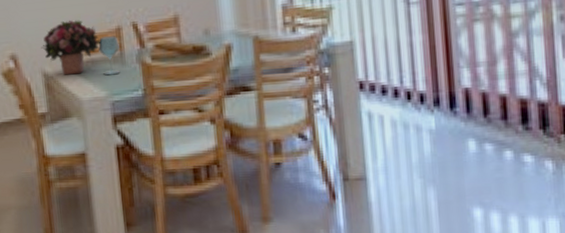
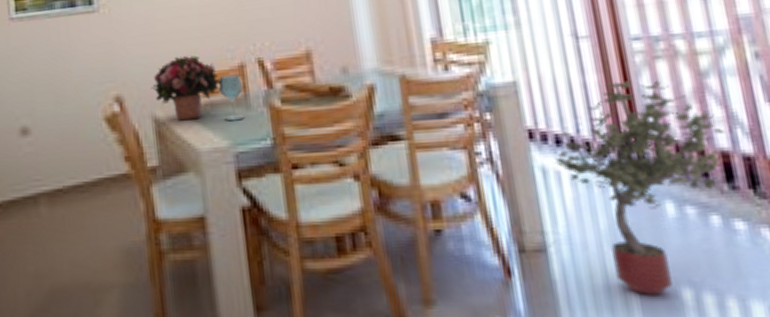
potted tree: none [379,40,526,213] -> present [554,80,725,295]

